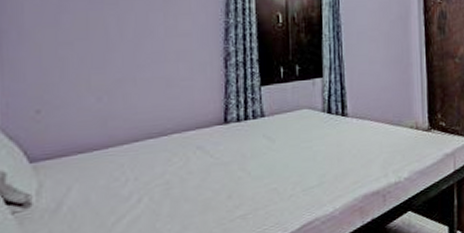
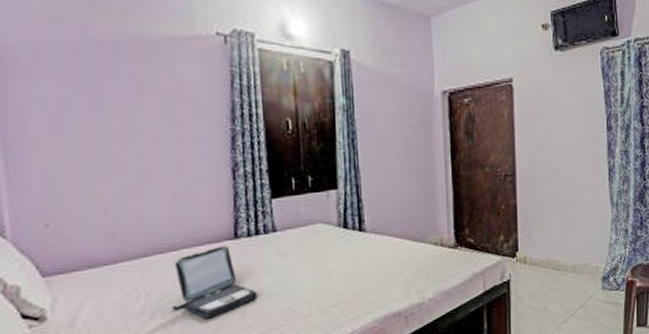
laptop: none [160,130,244,202] -> present [172,246,258,319]

